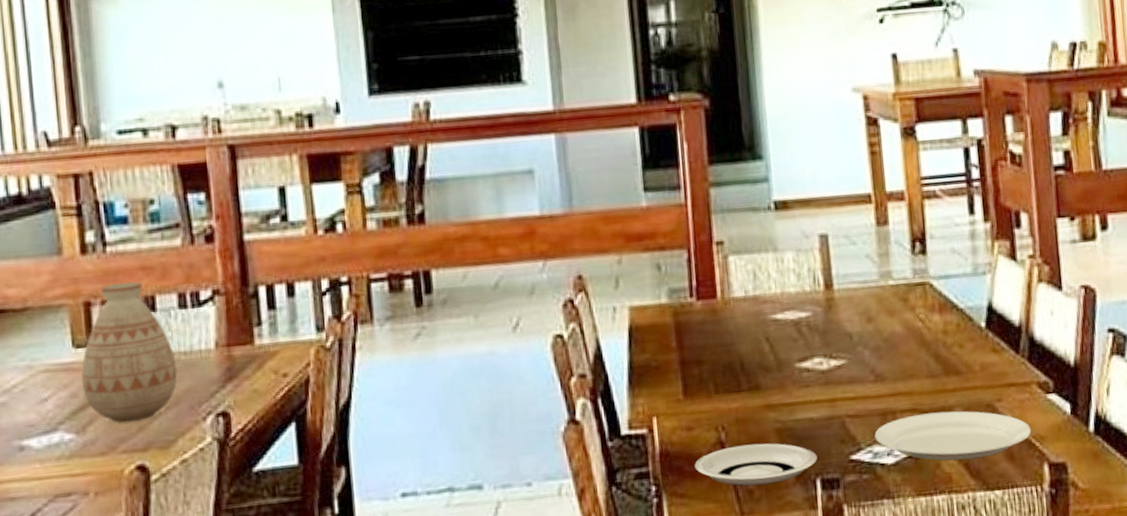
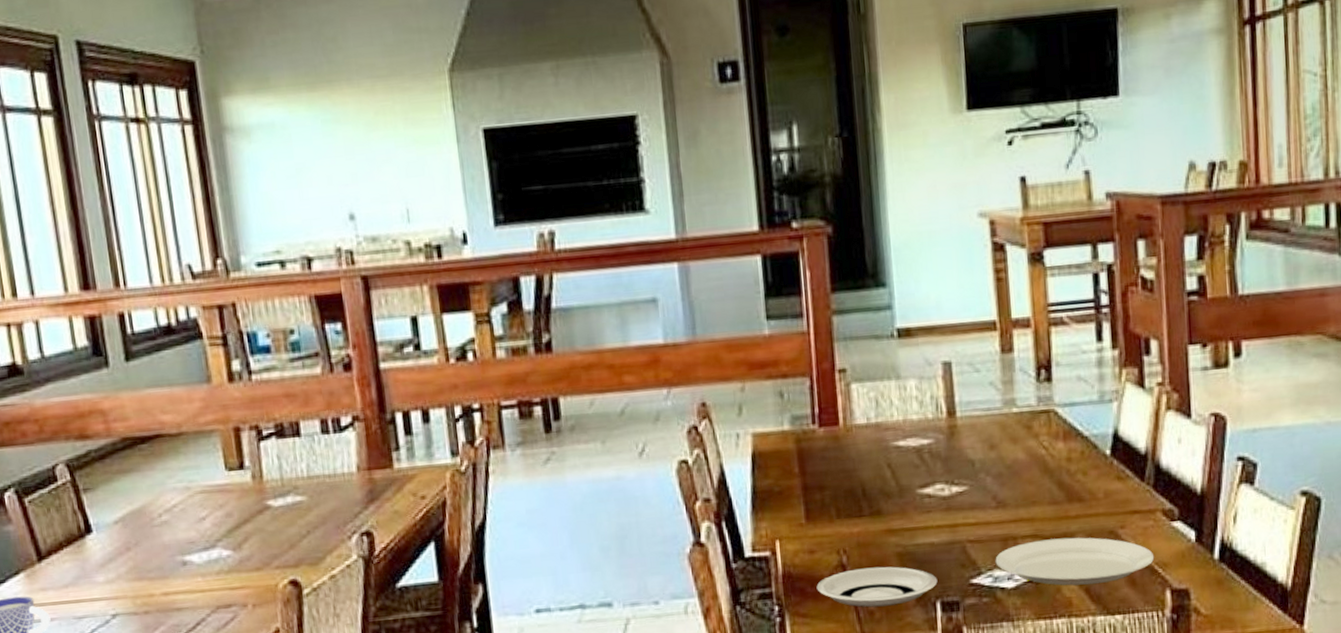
vase: present [81,281,178,424] -> none [234,408,323,542]

